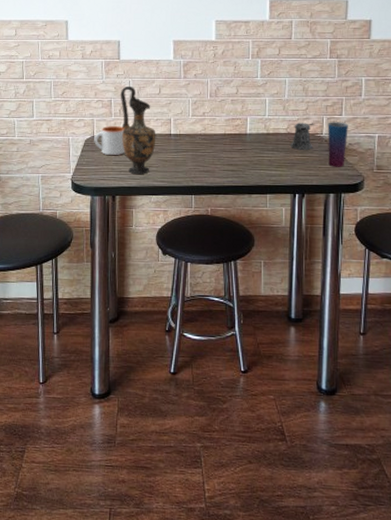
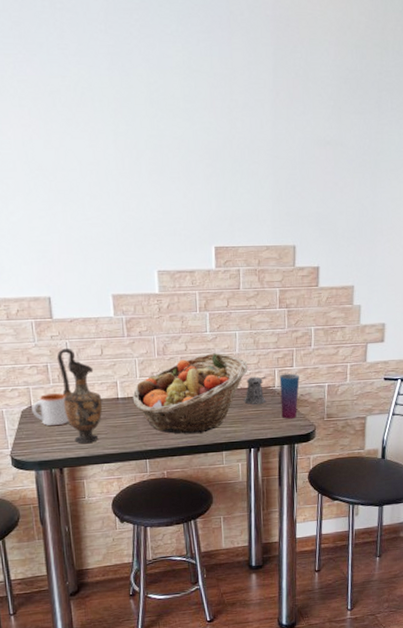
fruit basket: none [184,98,296,175] -> present [132,353,248,434]

